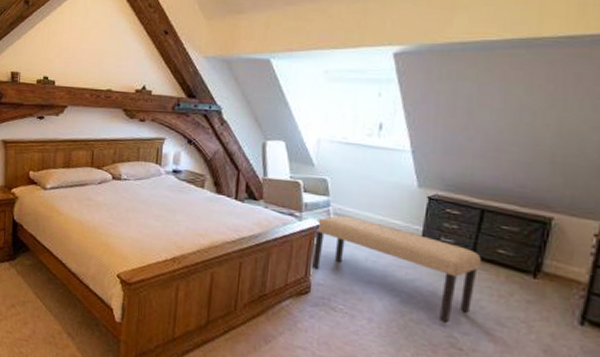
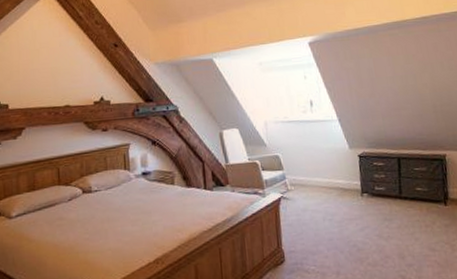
bench: present [311,215,481,324] -> none [276,184,409,261]

